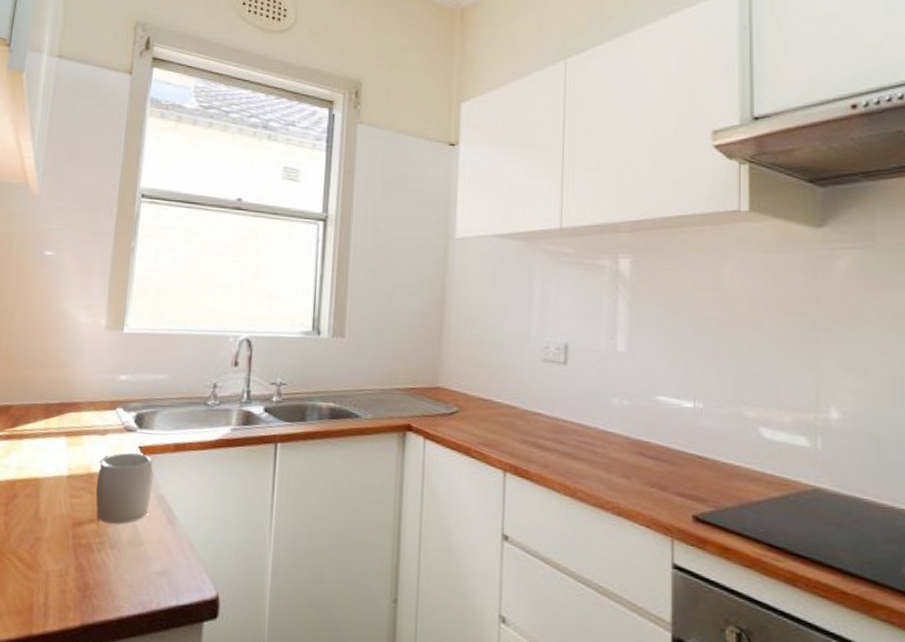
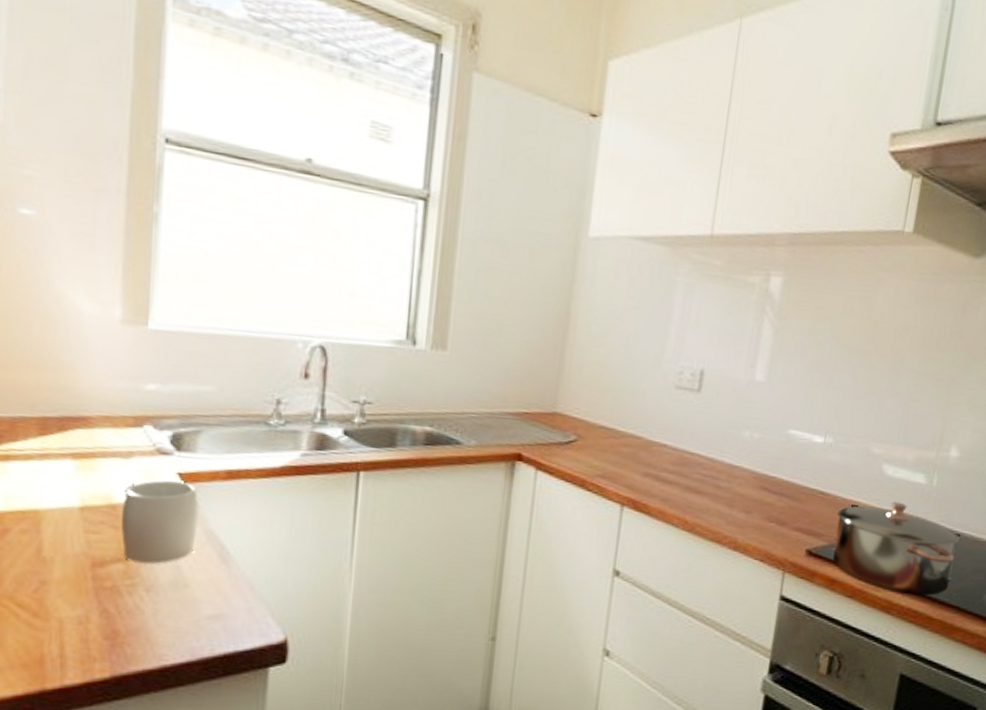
cooking pot: none [720,465,859,567] -> present [833,501,959,596]

